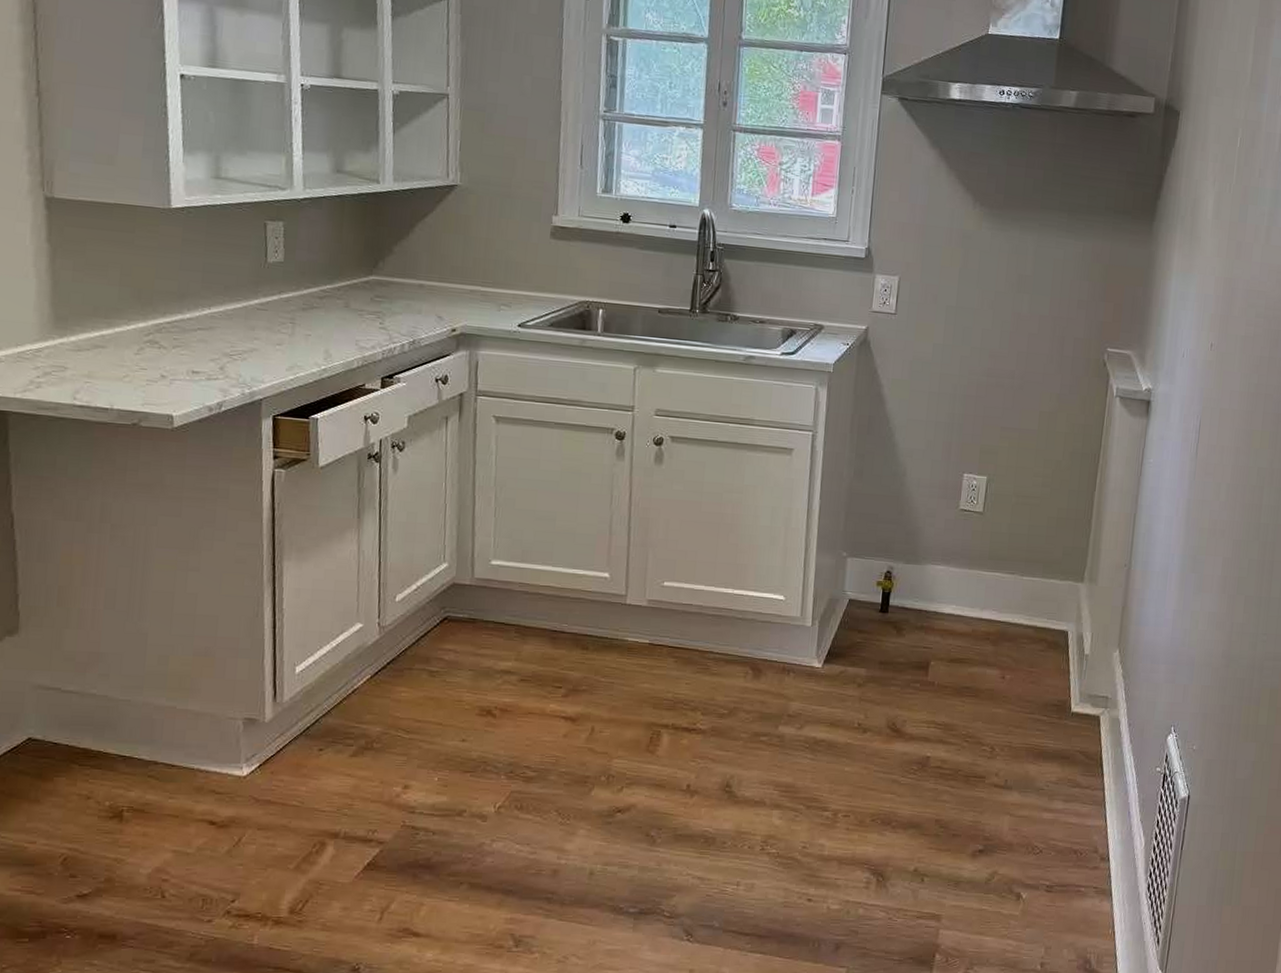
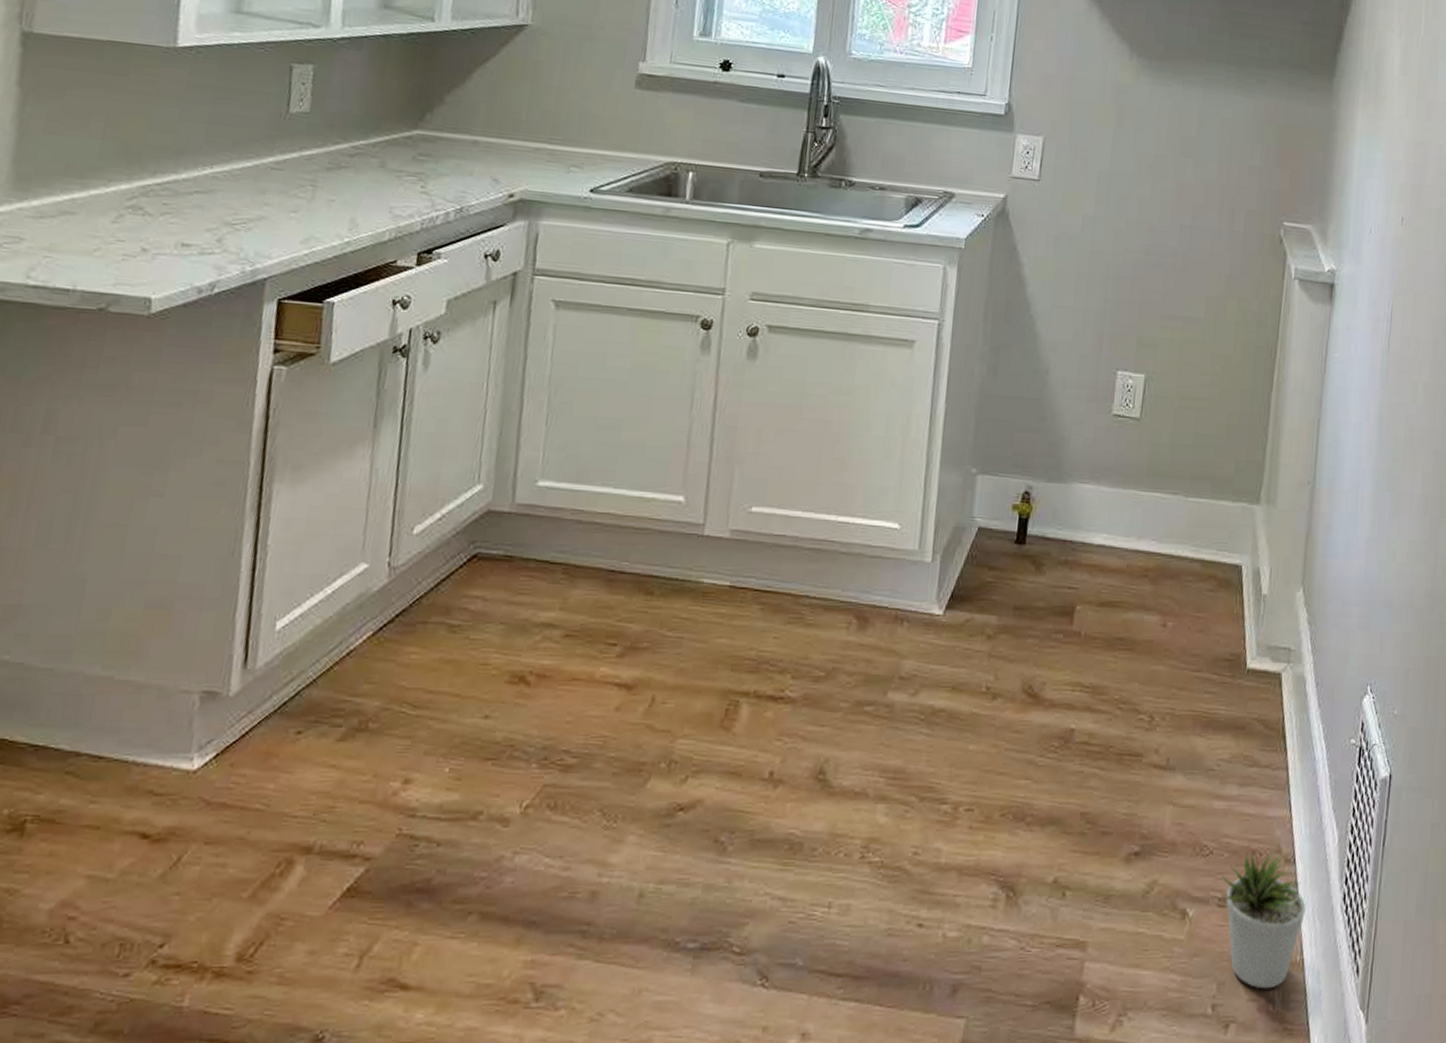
potted plant: none [1048,851,1117,953] -> present [1220,851,1306,989]

